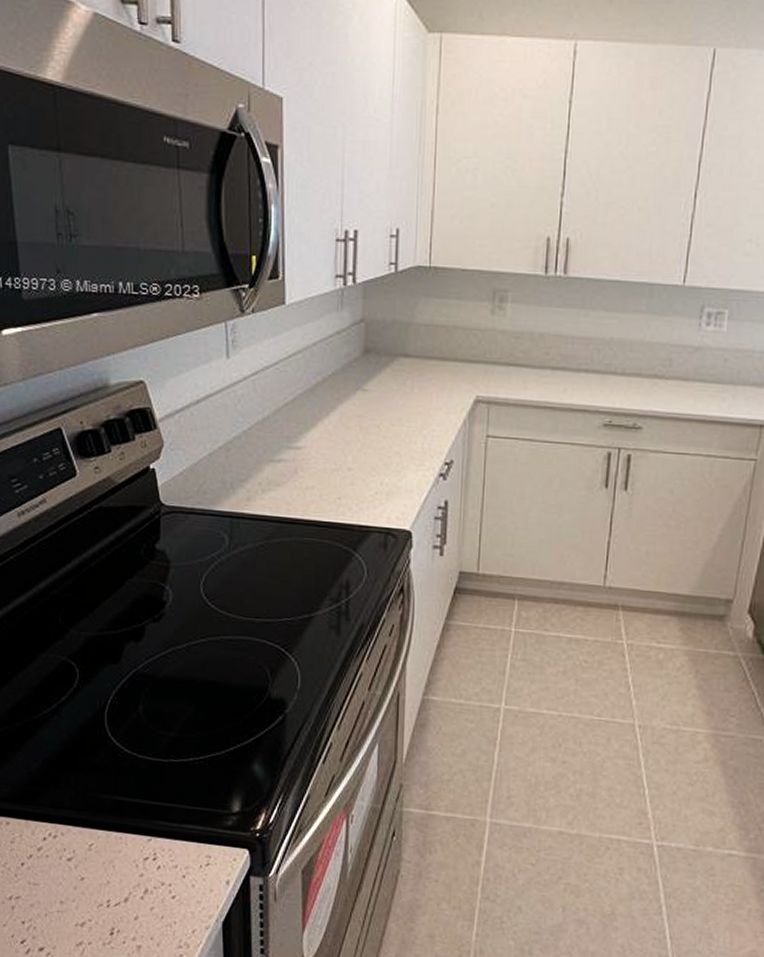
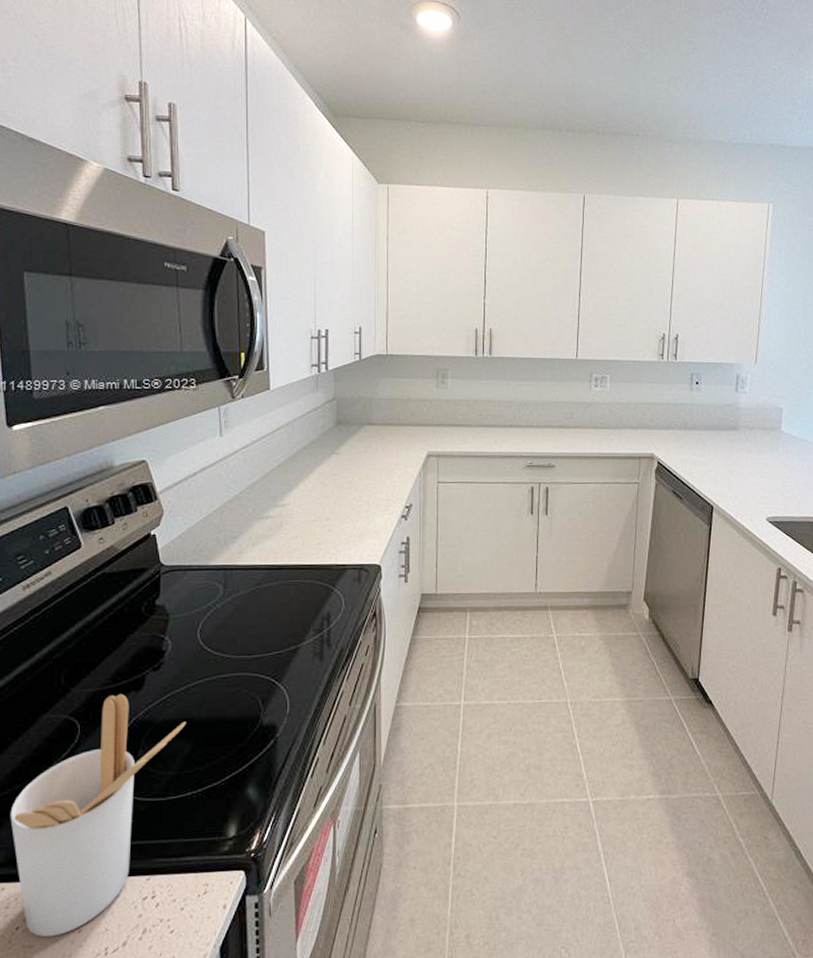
utensil holder: none [12,642,188,879] -> present [10,694,186,938]

